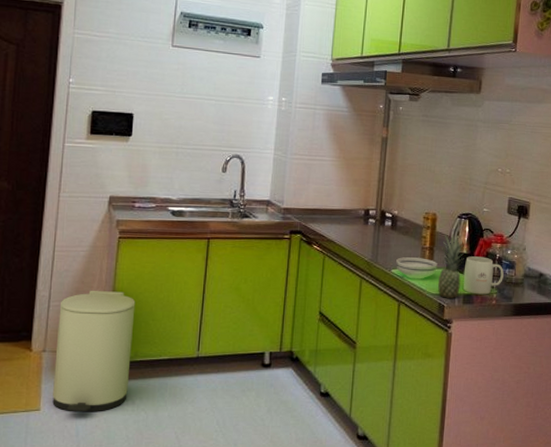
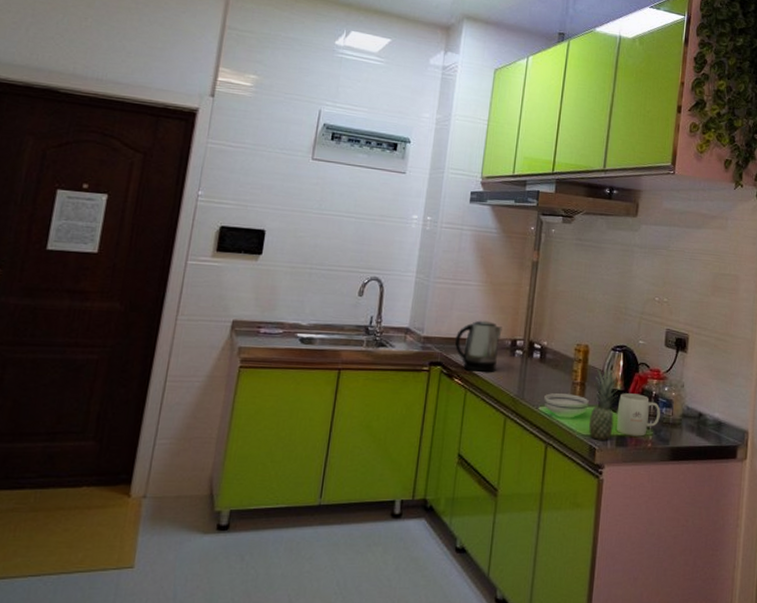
pedal bin: present [52,290,136,412] -> none [149,426,253,570]
kettle: none [312,192,356,240] -> present [454,320,502,373]

